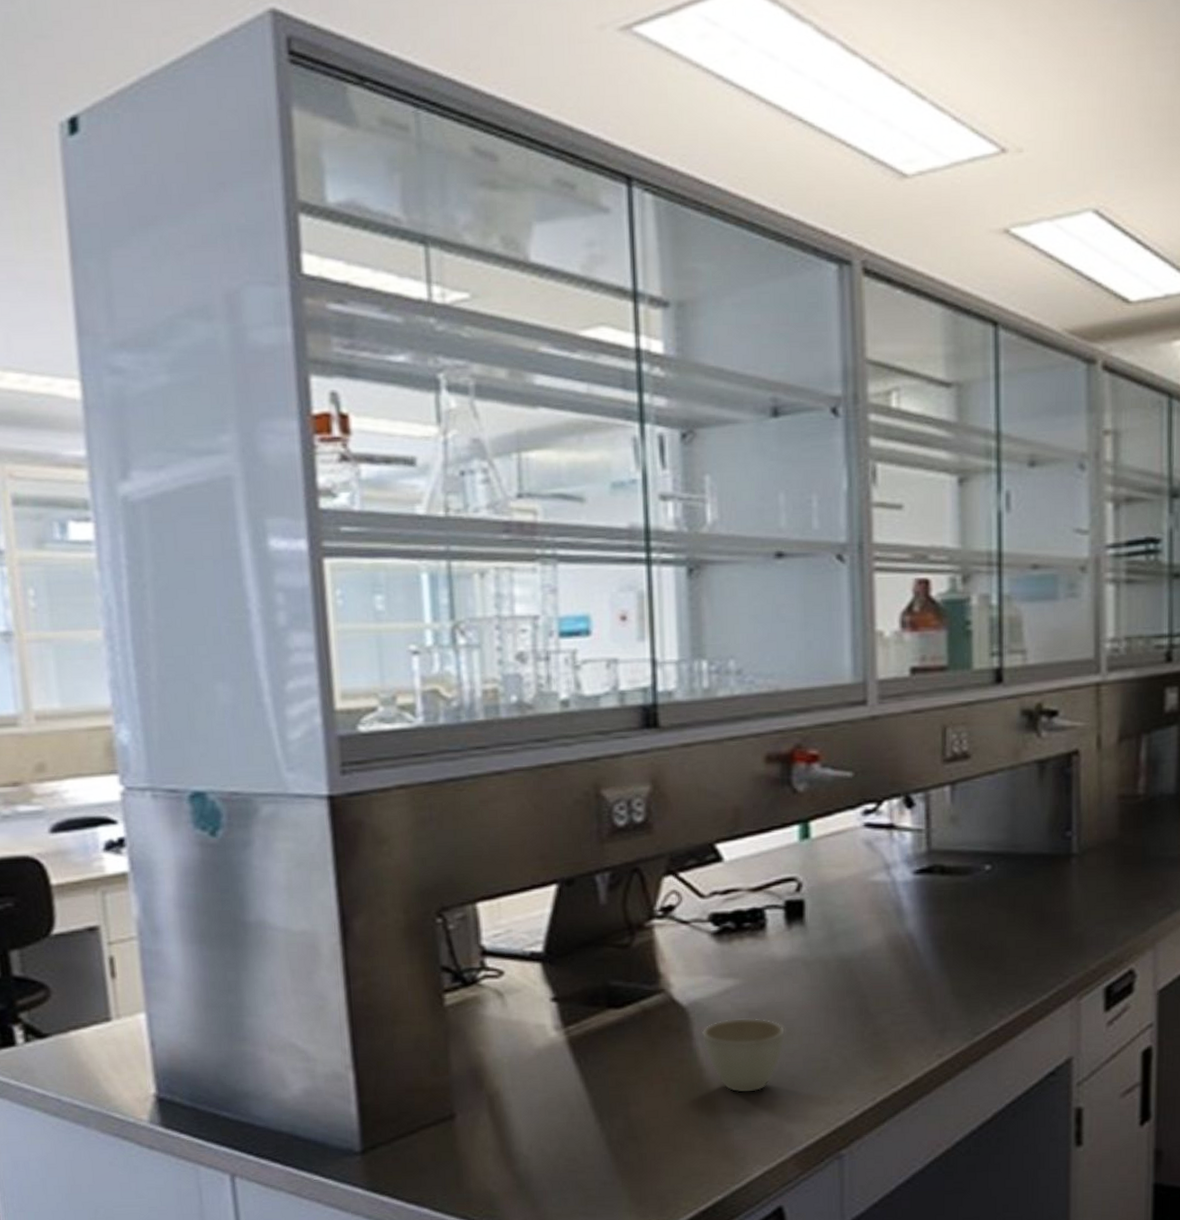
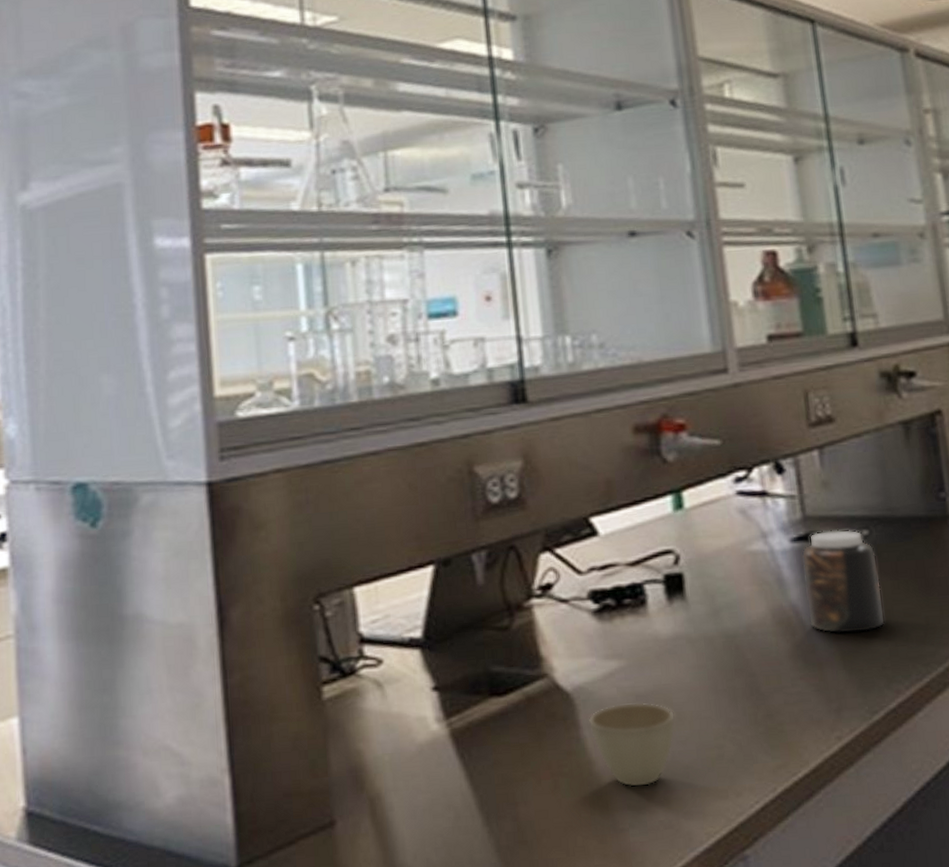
jar: none [922,863,996,962] -> present [802,529,885,634]

